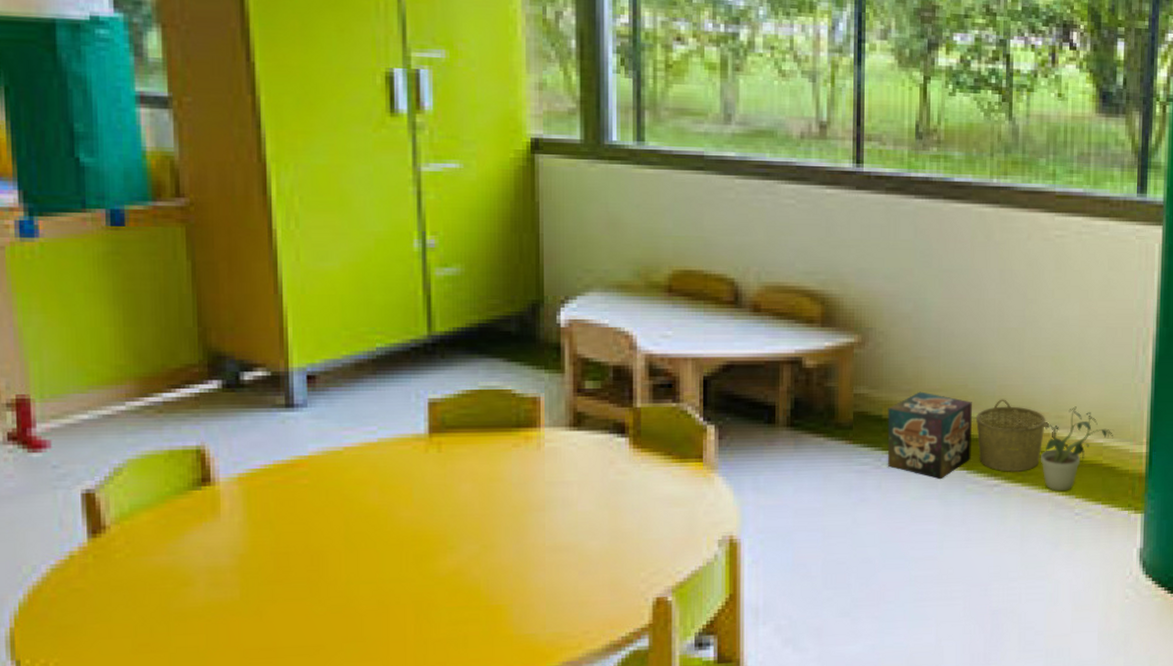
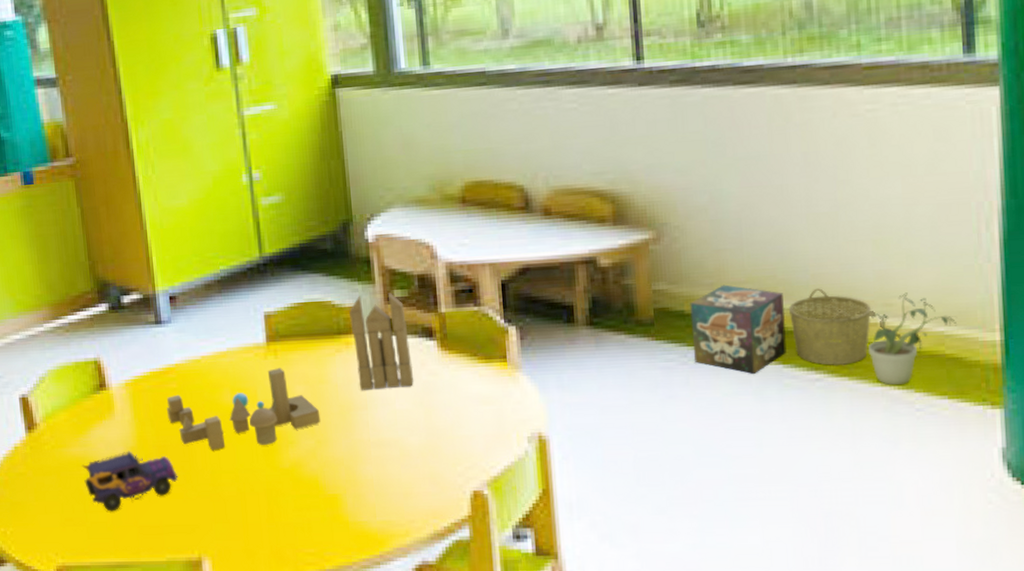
toy car: none [167,559,302,633] -> present [81,451,178,512]
toy blocks: none [293,462,489,557] -> present [166,367,321,450]
building blocks: none [532,384,601,489] -> present [349,293,414,390]

